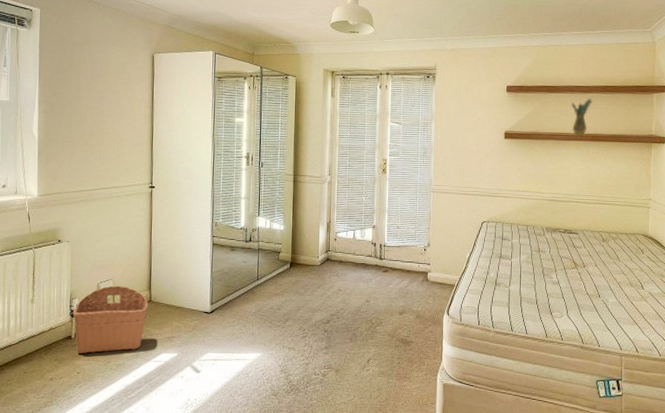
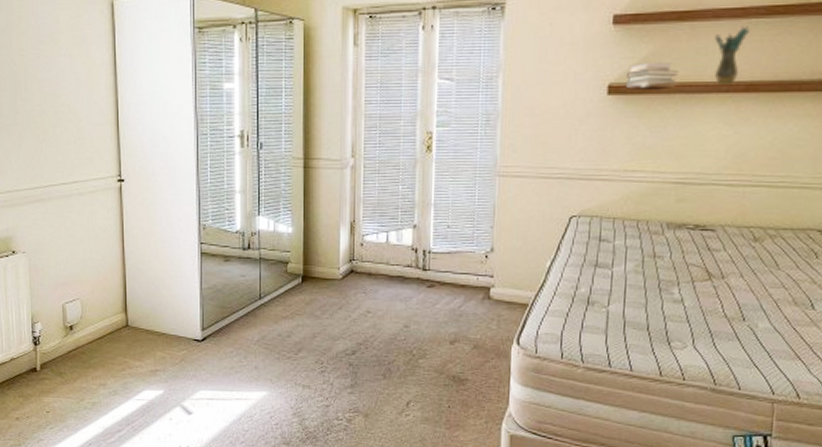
wicker basket: present [72,285,148,353] -> none [36,306,125,389]
books: none [516,118,550,137] -> present [625,61,679,91]

